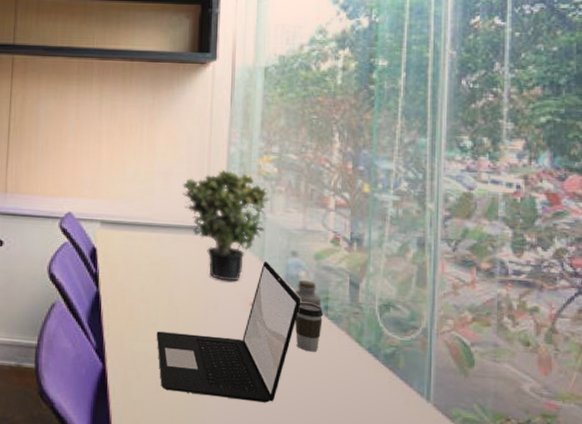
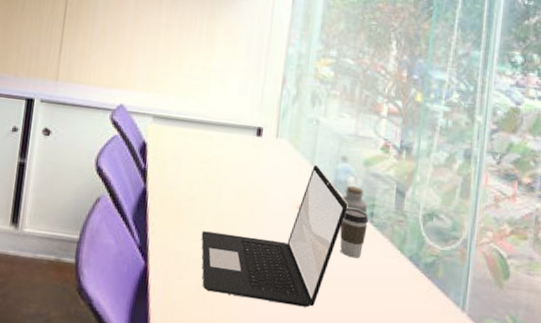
potted plant: present [182,170,270,281] -> none [238,71,325,184]

